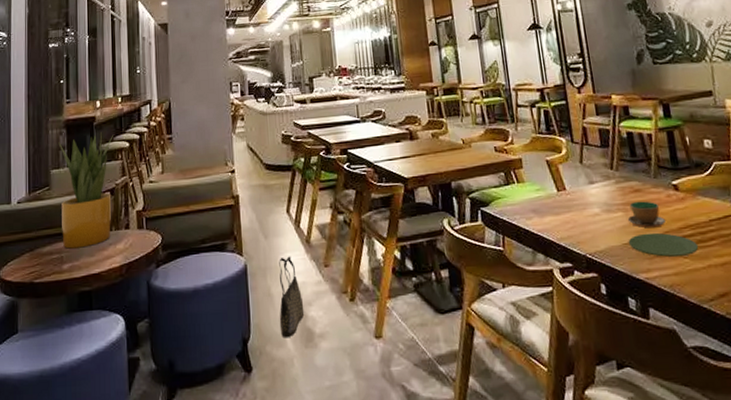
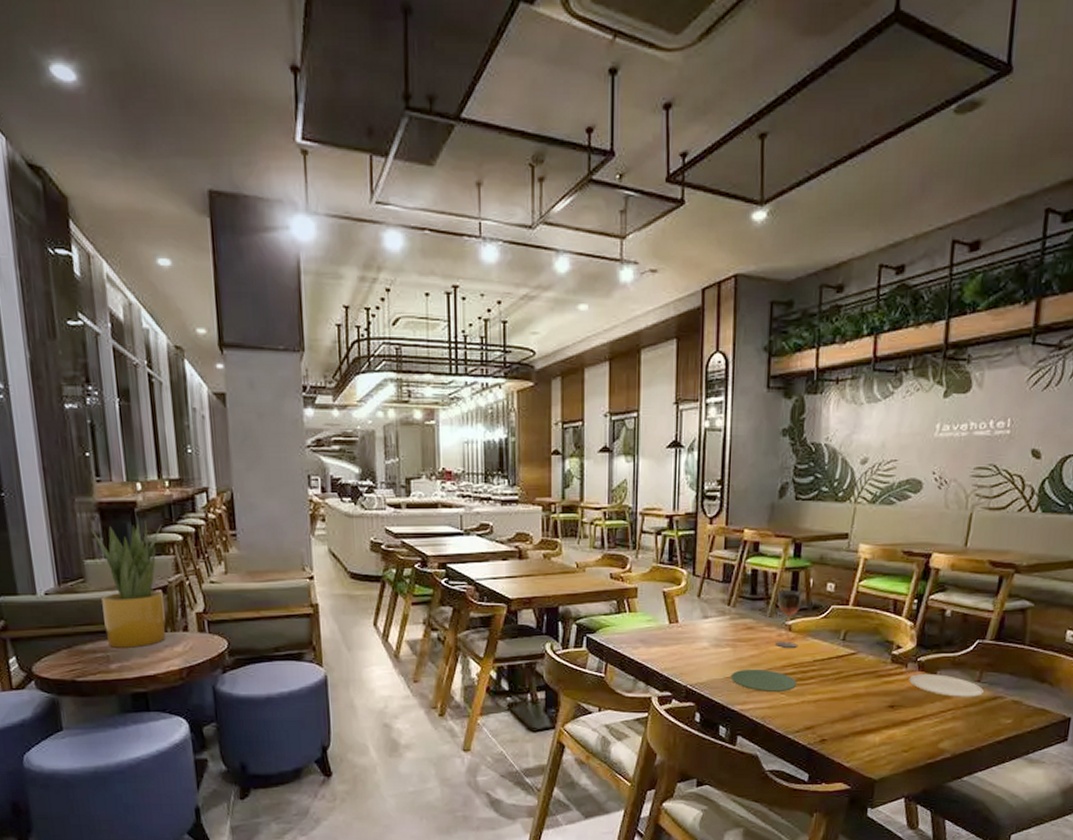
tote bag: present [279,256,305,337] -> none [362,670,390,746]
cup: present [627,201,667,228] -> none [734,638,772,664]
wineglass: none [656,149,689,209] -> present [776,589,803,648]

